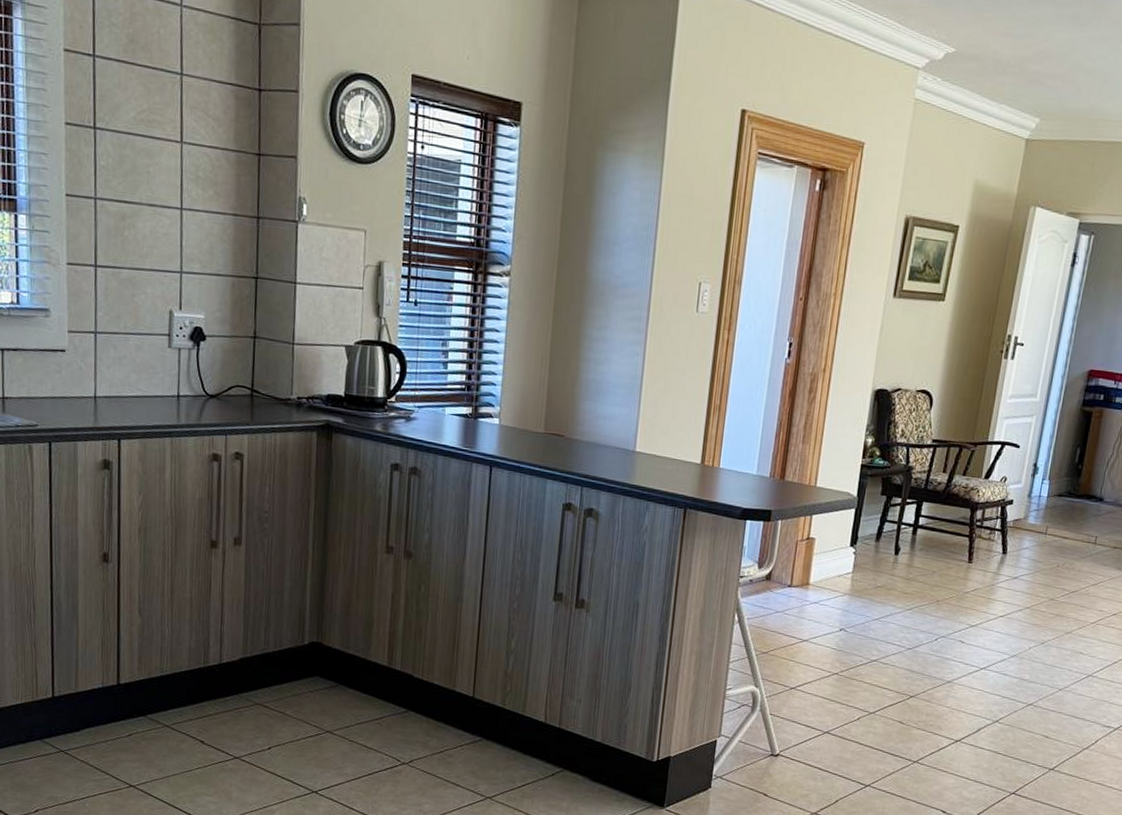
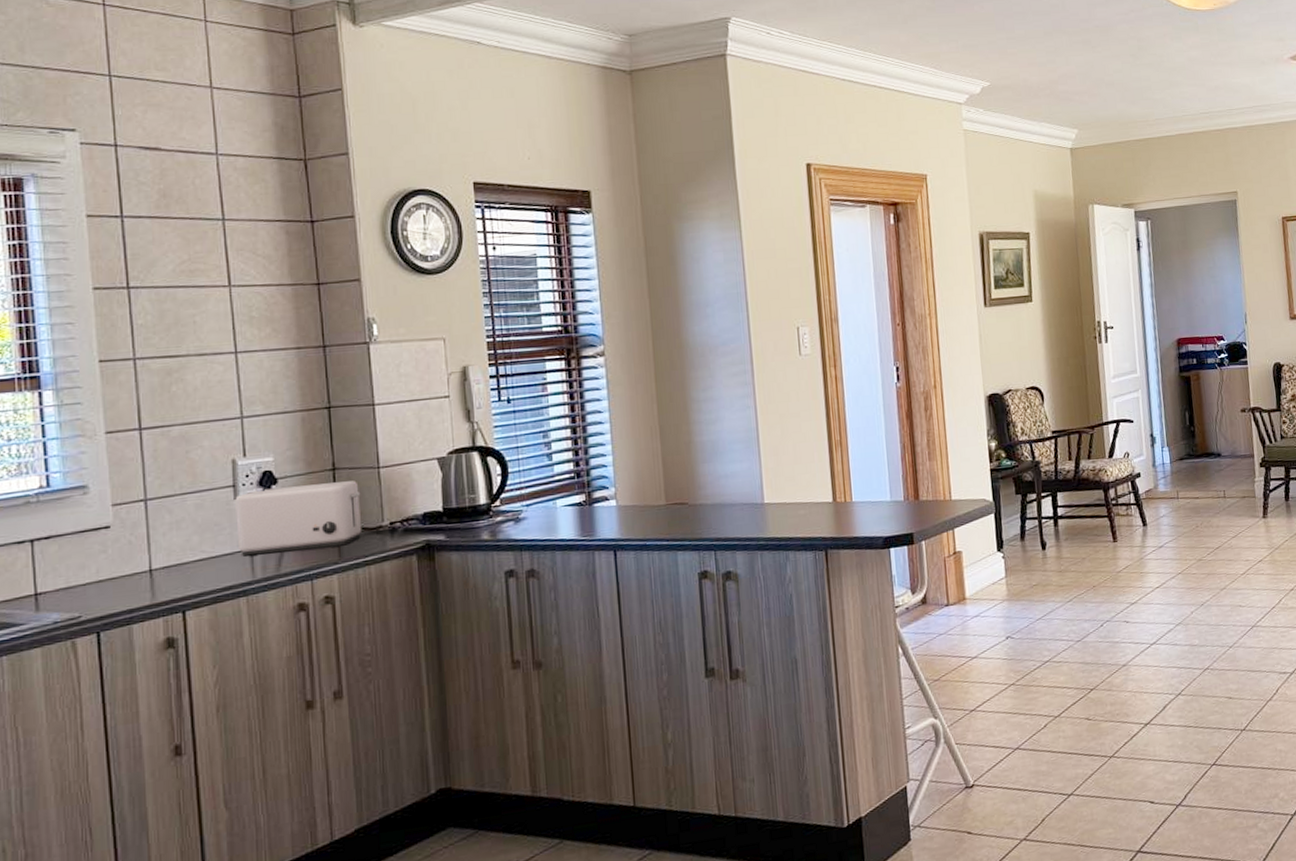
toaster: none [168,343,275,411] -> present [235,481,362,558]

